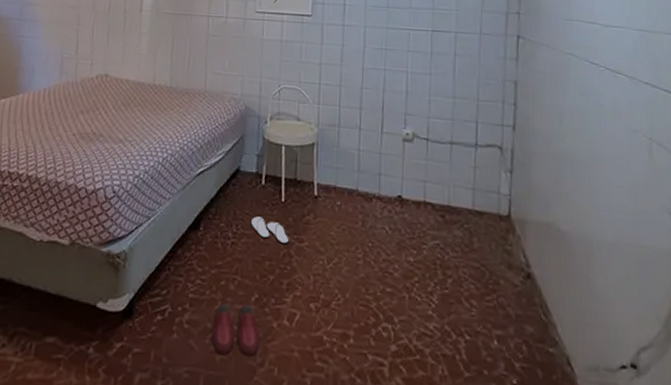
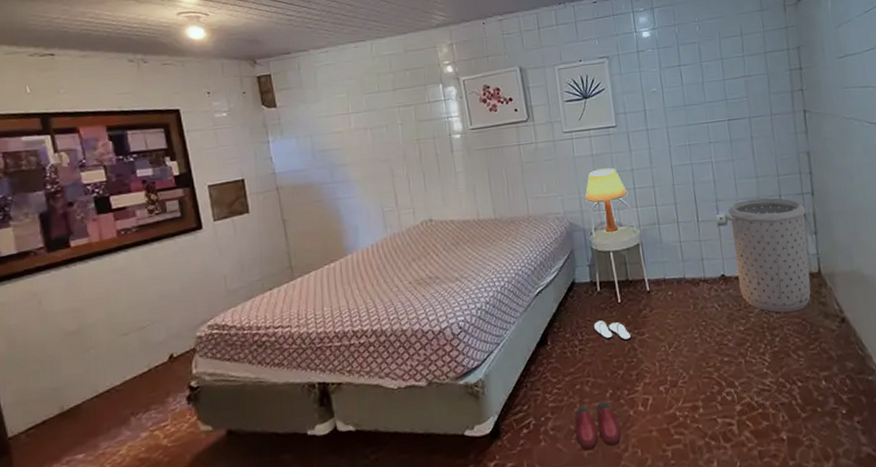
table lamp: none [266,56,311,126] -> present [585,168,627,233]
laundry basket: none [417,119,504,255] -> present [728,198,812,313]

